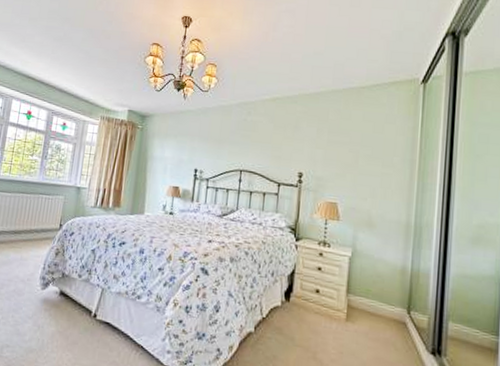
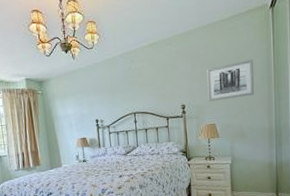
wall art: none [331,136,395,179] -> present [206,59,255,102]

